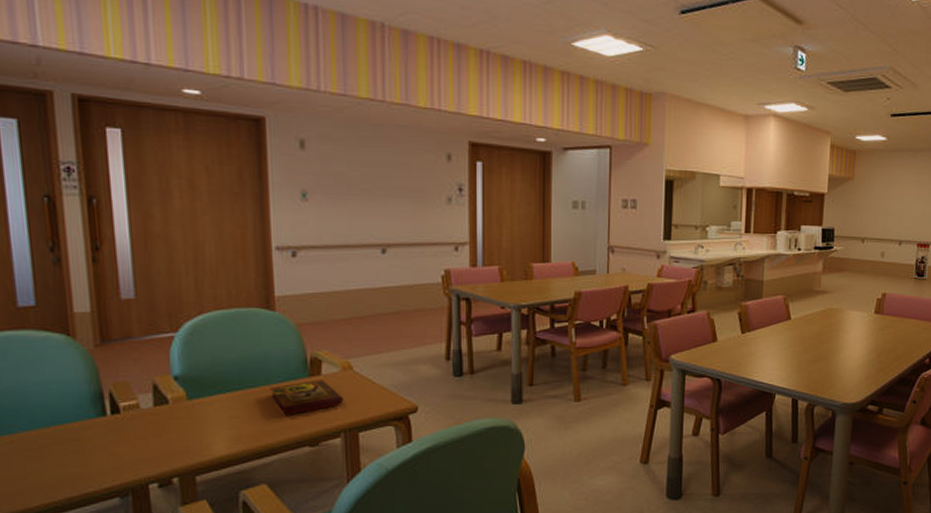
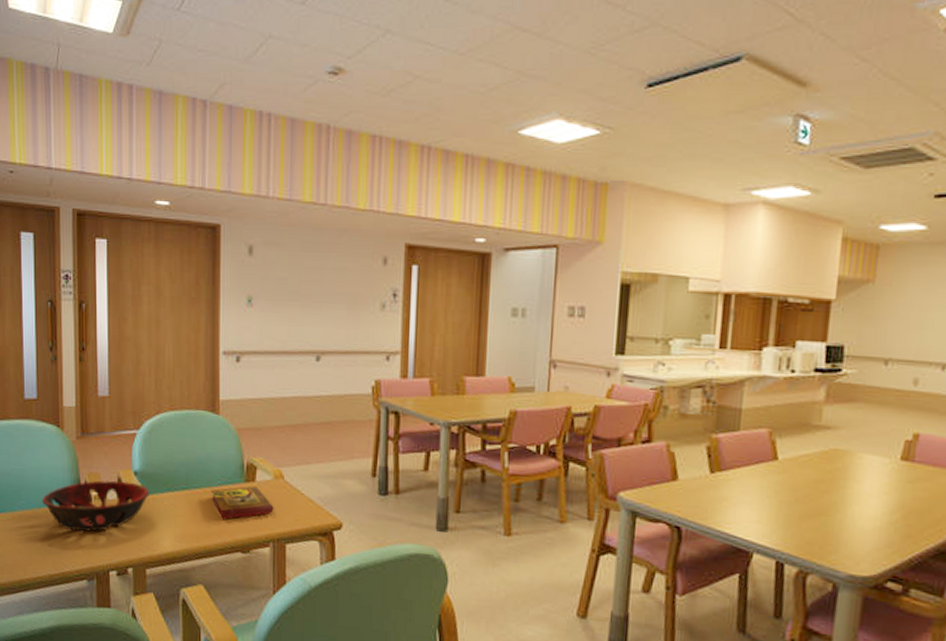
decorative bowl: none [51,388,196,447] -> present [42,480,151,532]

